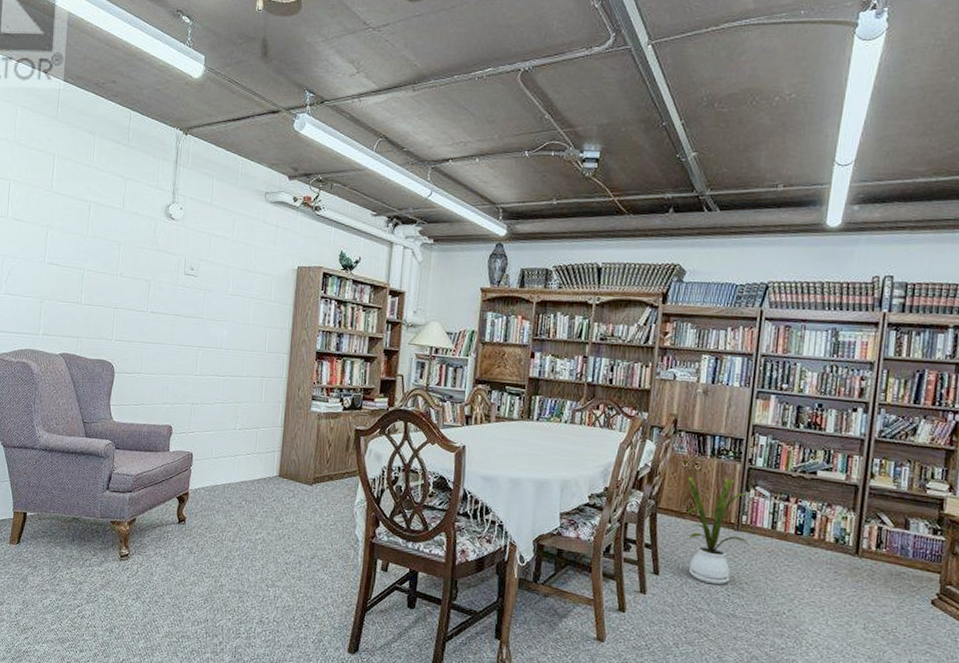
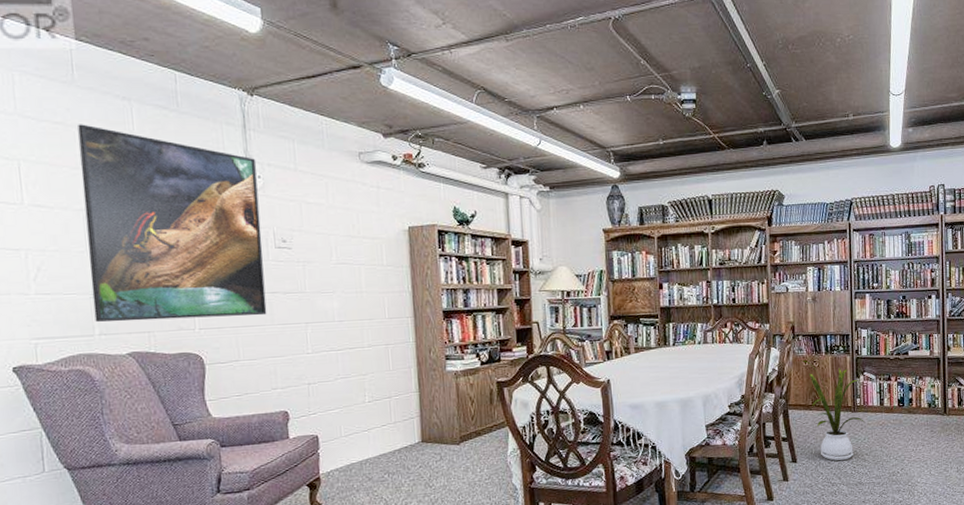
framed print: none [41,153,181,335] -> present [78,124,267,322]

